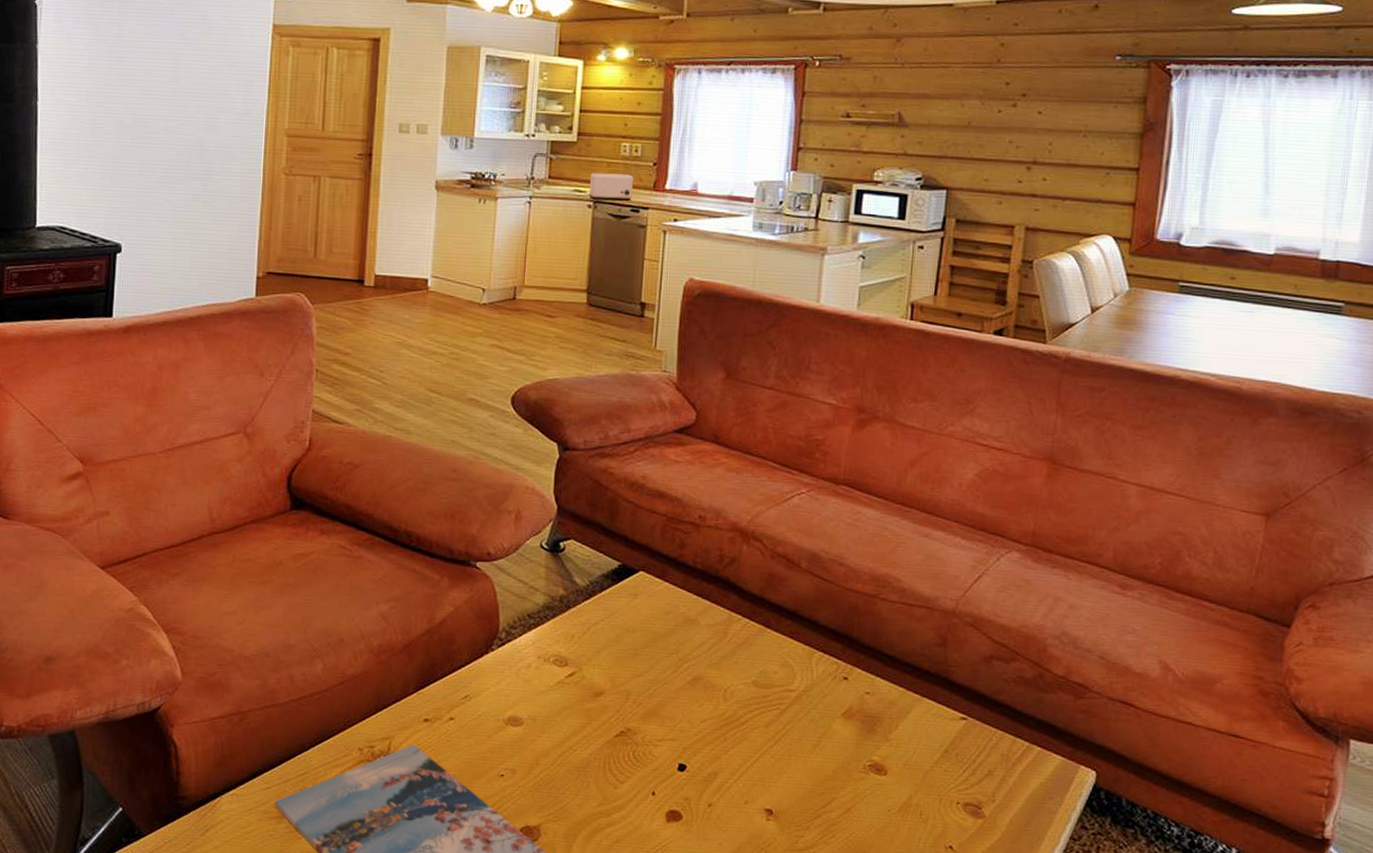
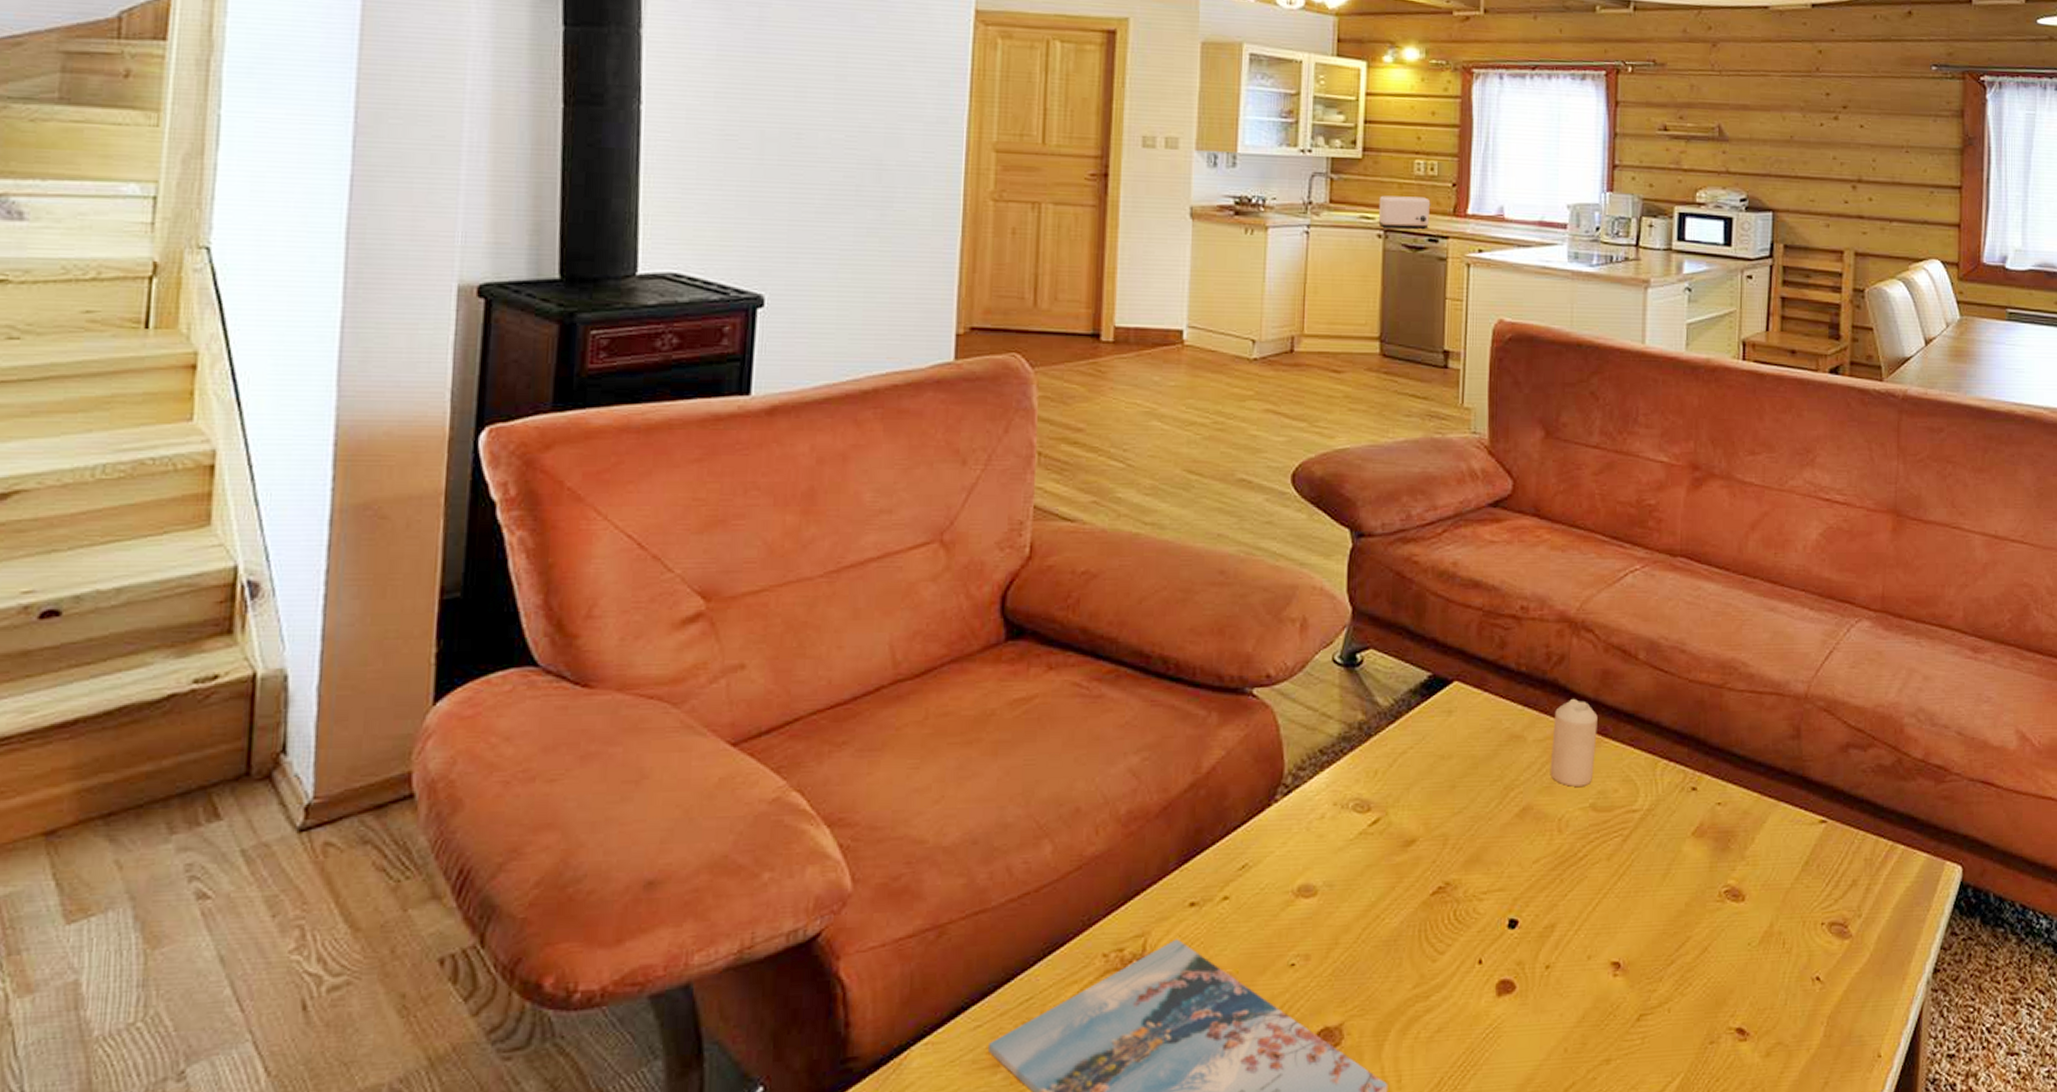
candle: none [718,594,762,666] -> present [1550,698,1598,787]

